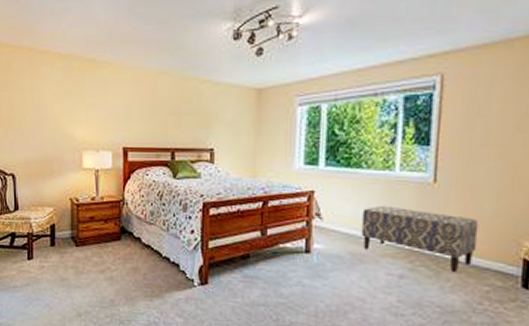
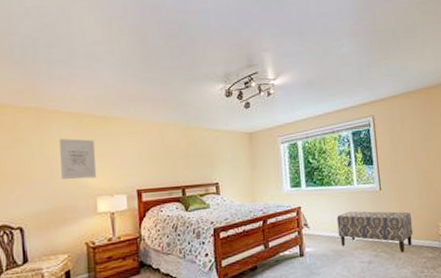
wall art: none [50,82,84,130] -> present [60,138,97,180]

